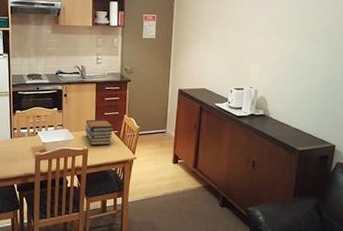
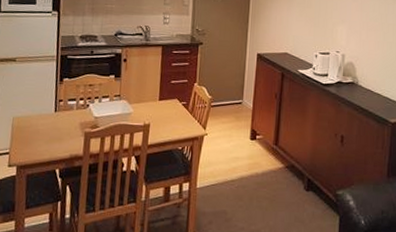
book stack: present [85,119,113,145] -> none [147,88,181,120]

